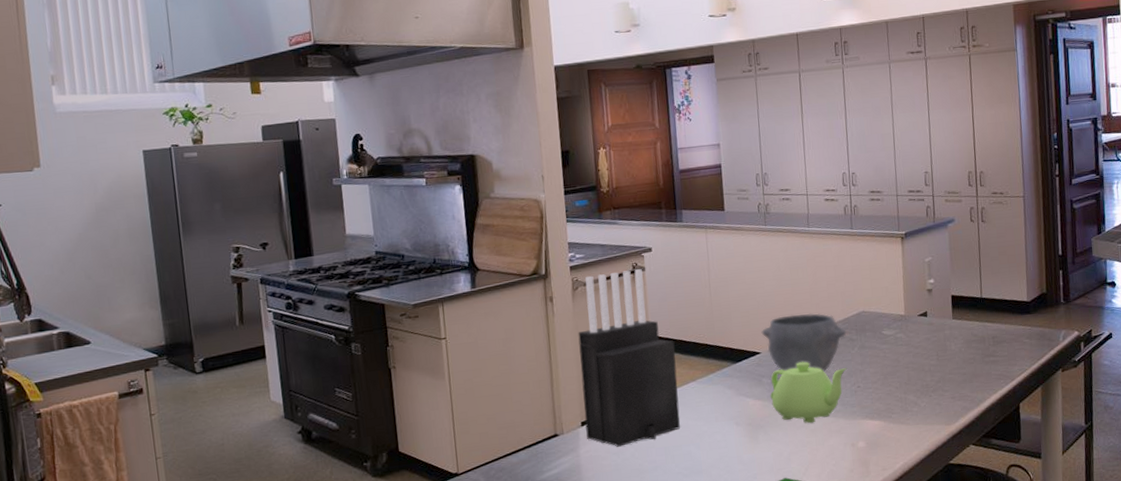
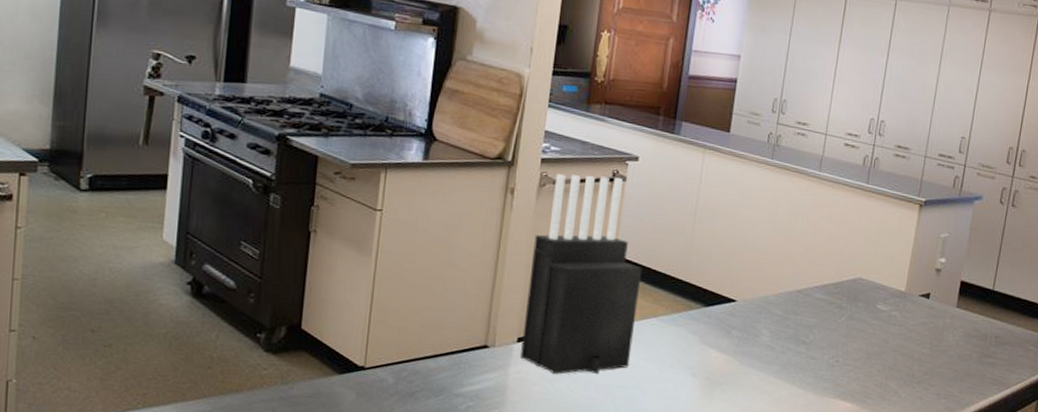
bowl: present [761,313,847,372] -> none [742,264,837,337]
teapot: present [770,361,847,424] -> none [736,320,829,391]

